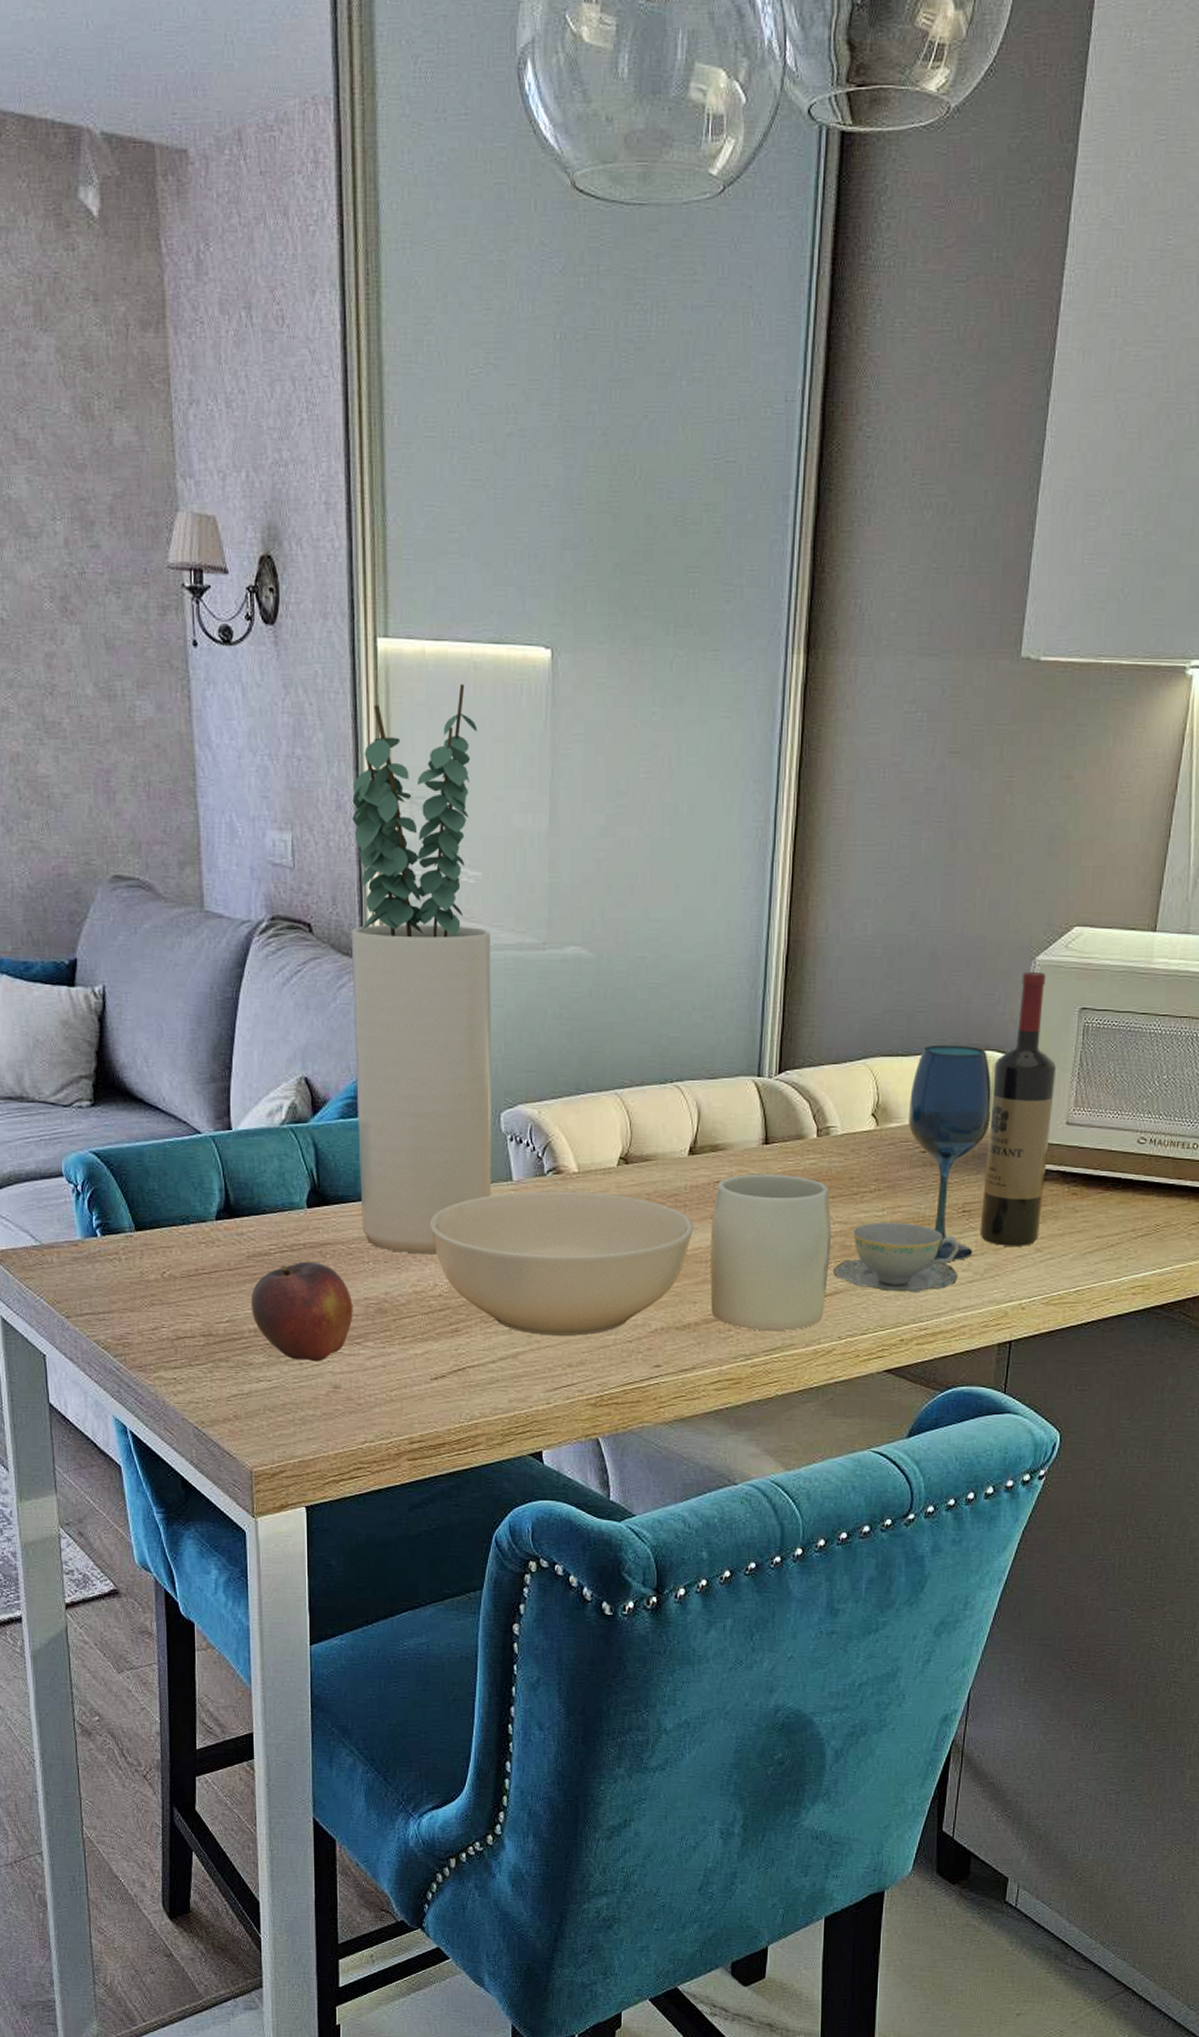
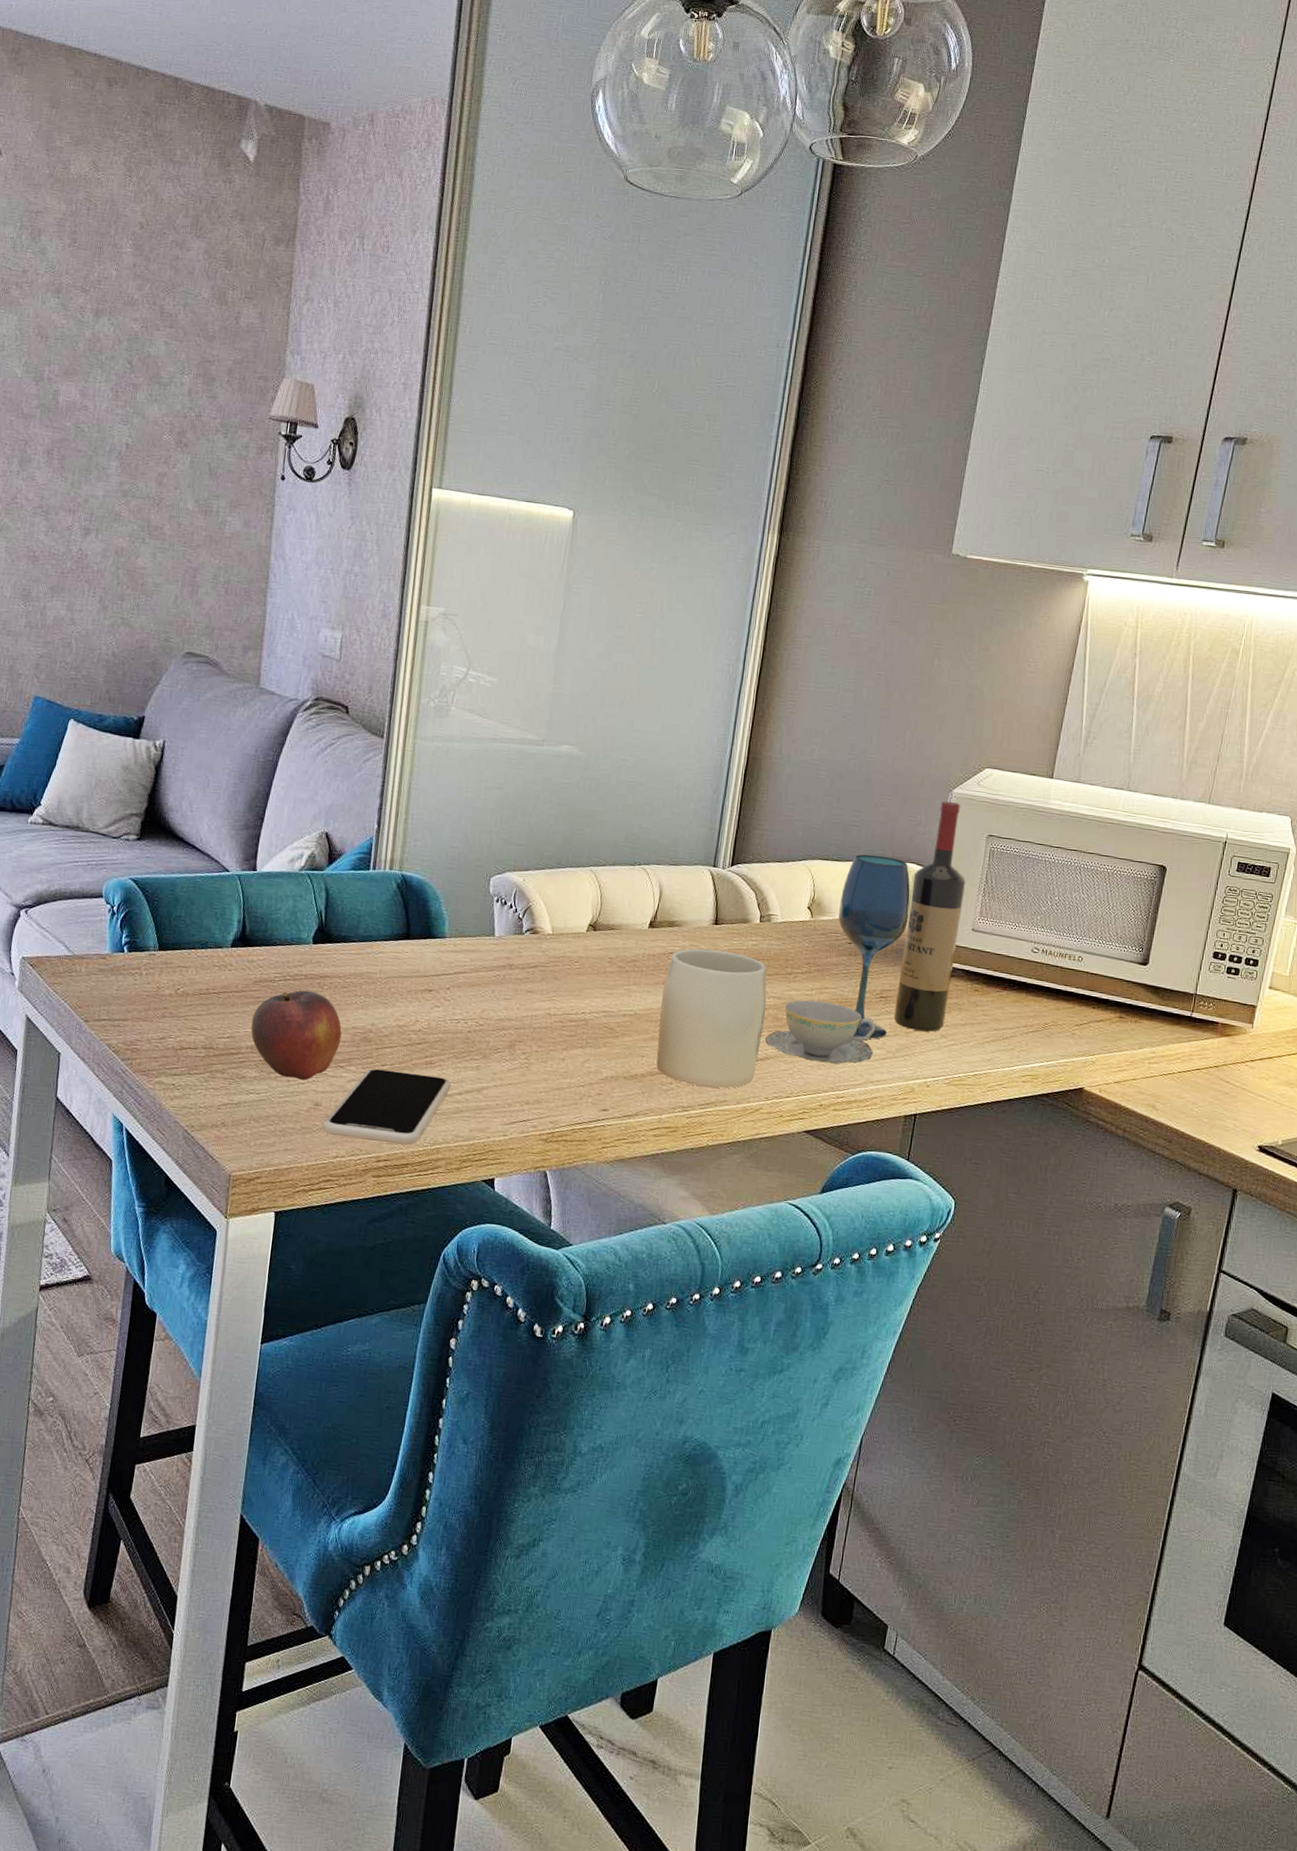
smartphone: none [345,1342,483,1423] -> present [322,1068,452,1145]
vase: present [351,684,491,1253] -> none [358,530,507,993]
bowl: present [429,1191,694,1337] -> none [417,946,648,1077]

